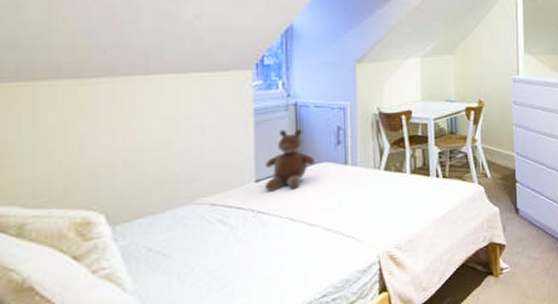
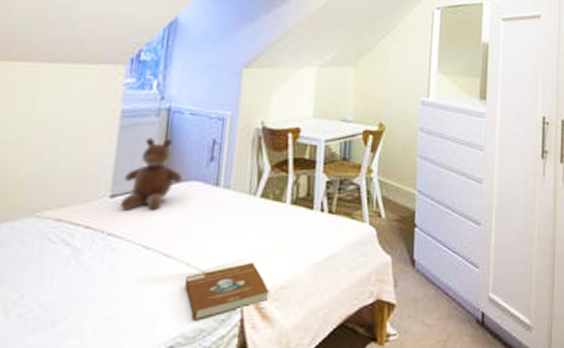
book: none [329,223,401,274] -> present [185,262,270,321]

